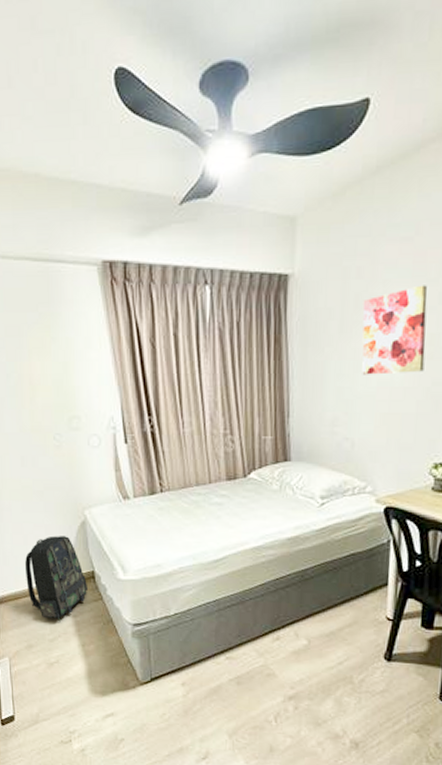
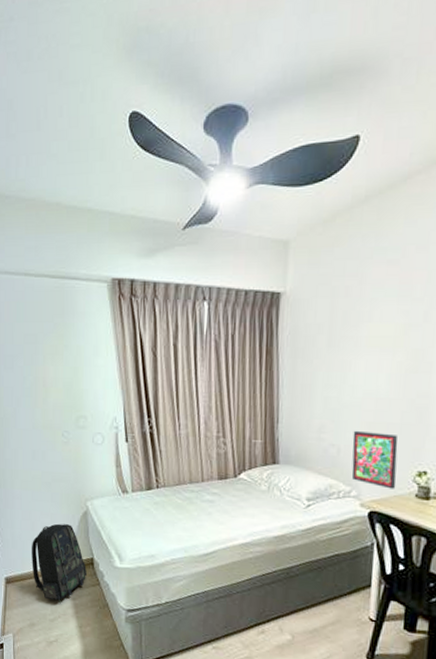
wall art: present [362,285,428,375] -> none [349,304,413,386]
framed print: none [366,422,414,483] -> present [351,430,398,489]

